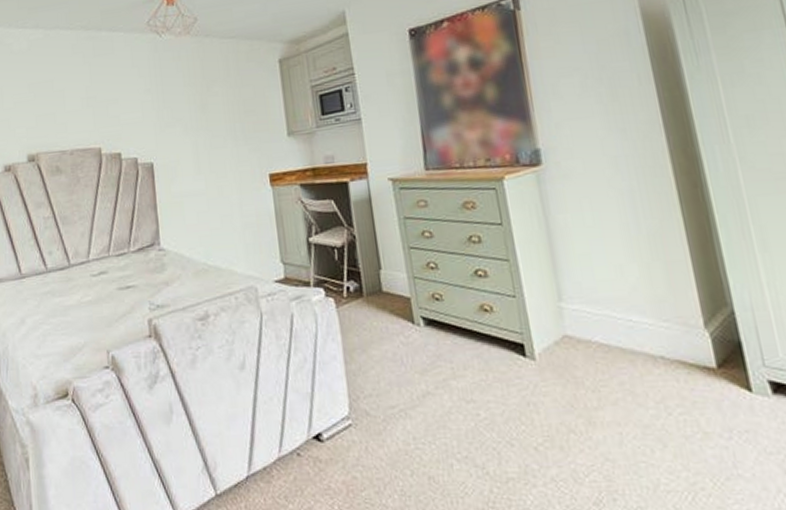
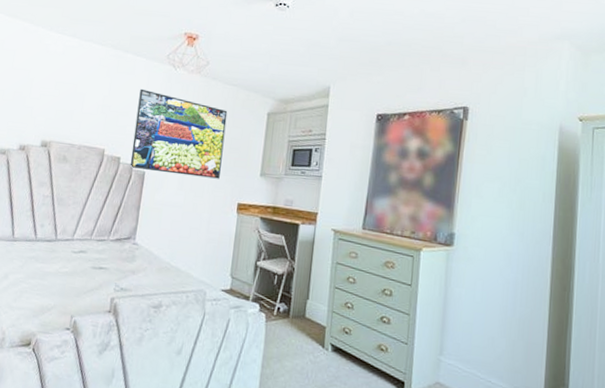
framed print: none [125,67,241,162] -> present [130,88,228,179]

